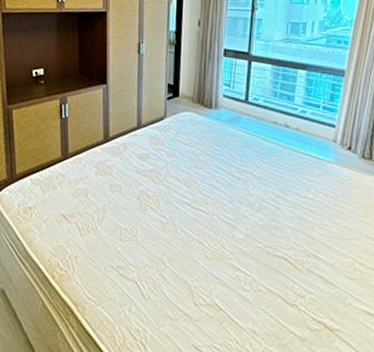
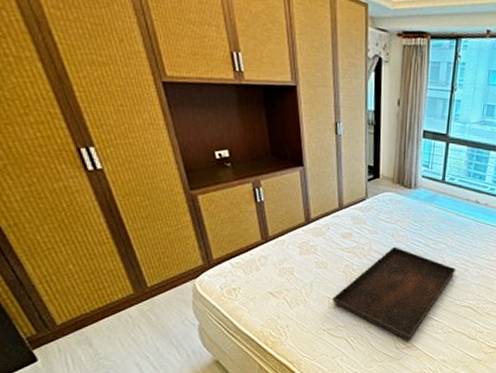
serving tray: none [124,172,264,296] -> present [332,246,456,341]

